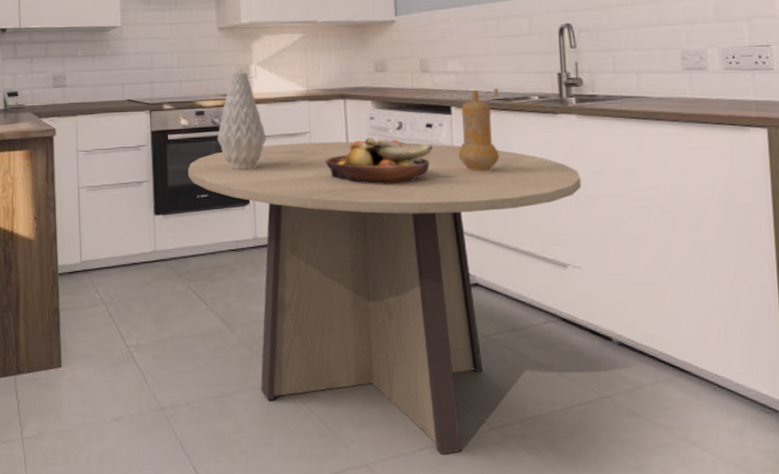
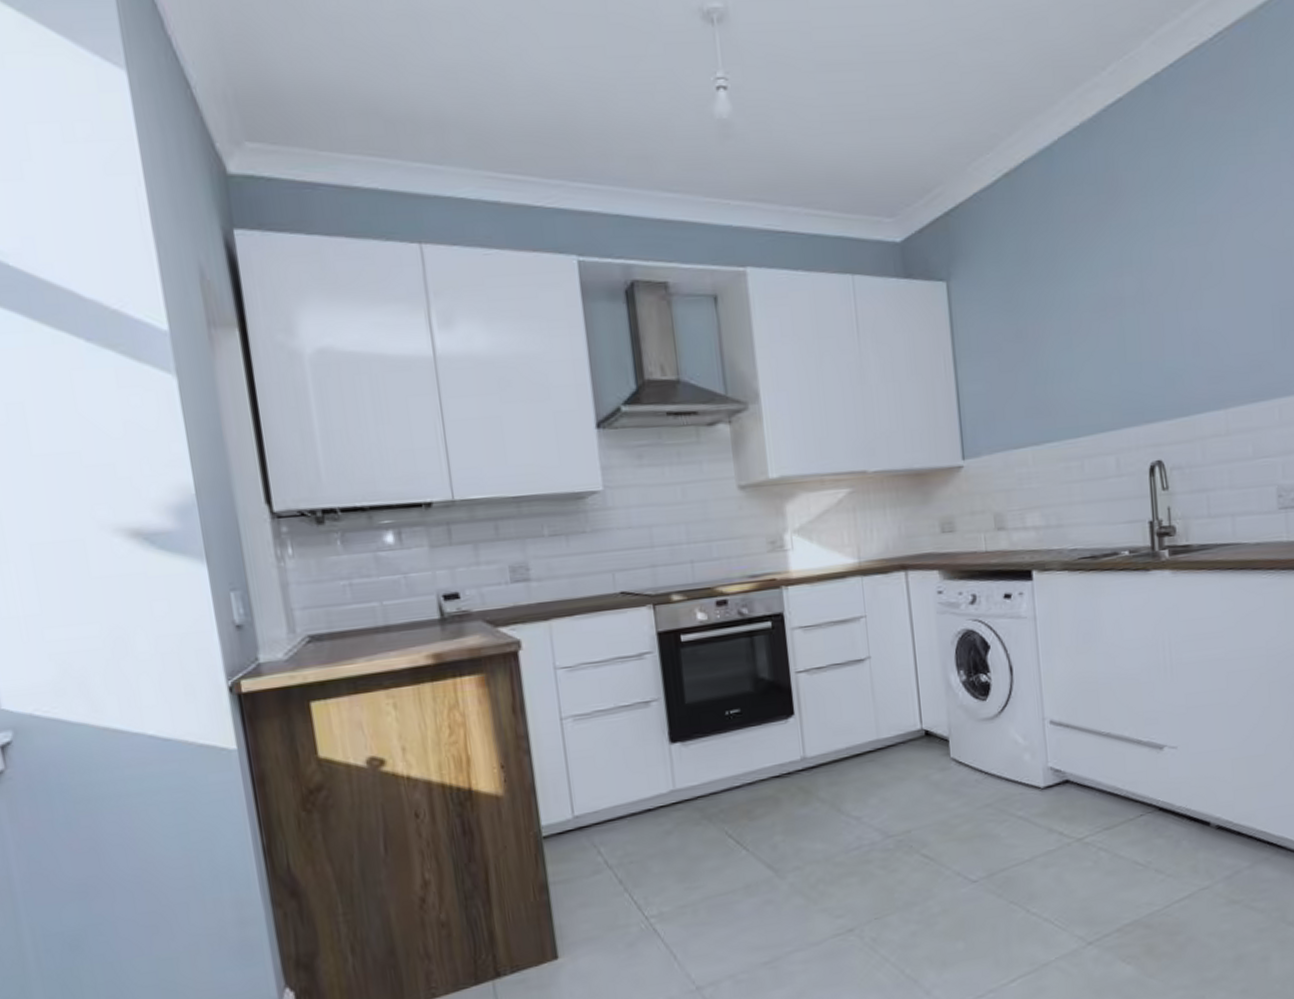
dining table: present [187,141,582,455] -> none [710,617,1177,983]
vase: present [217,72,266,170] -> none [747,544,811,674]
fruit bowl: present [325,137,432,185] -> none [885,616,1012,676]
pepper mill: present [457,88,500,173] -> none [1040,544,1089,649]

